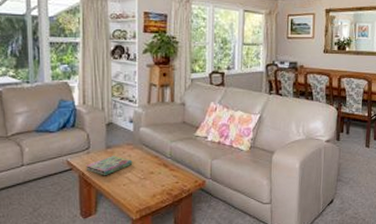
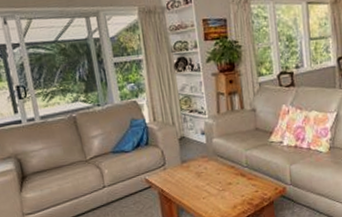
book: present [86,156,133,176] -> none [164,169,210,191]

